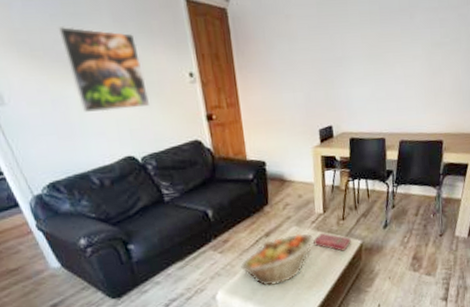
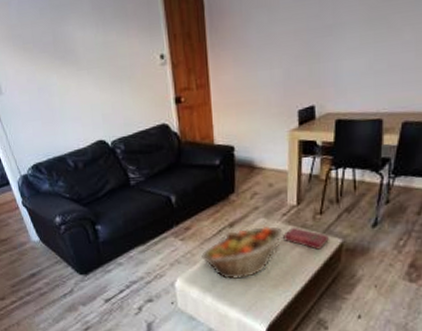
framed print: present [57,25,149,112] -> none [45,18,121,99]

